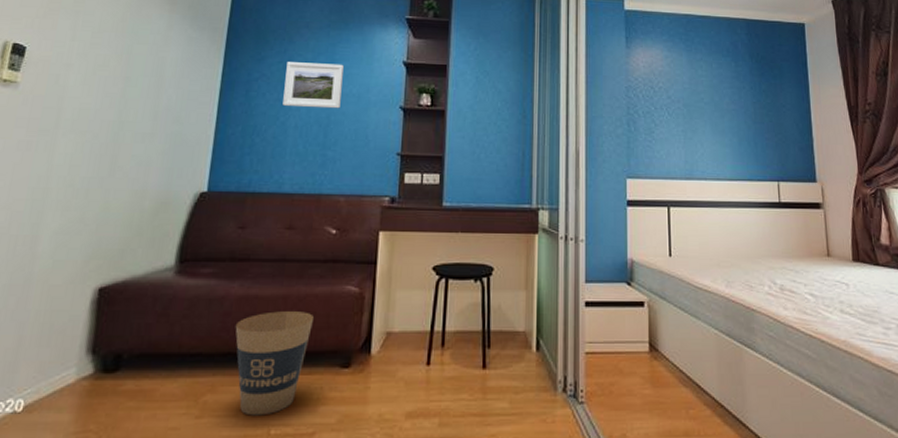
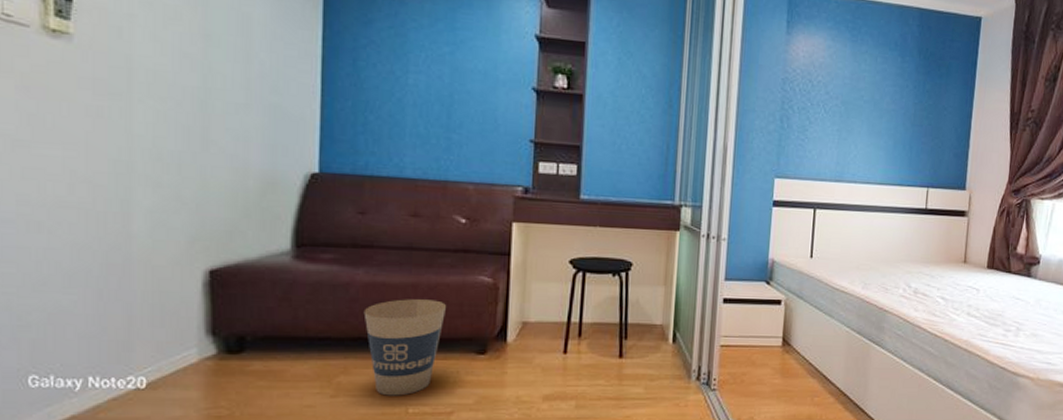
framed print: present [283,62,344,109] -> none [397,27,466,87]

